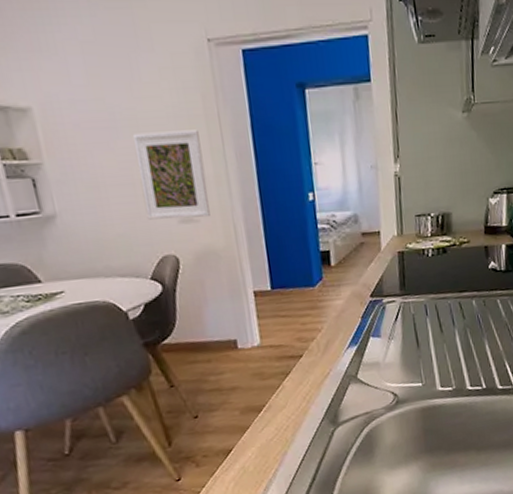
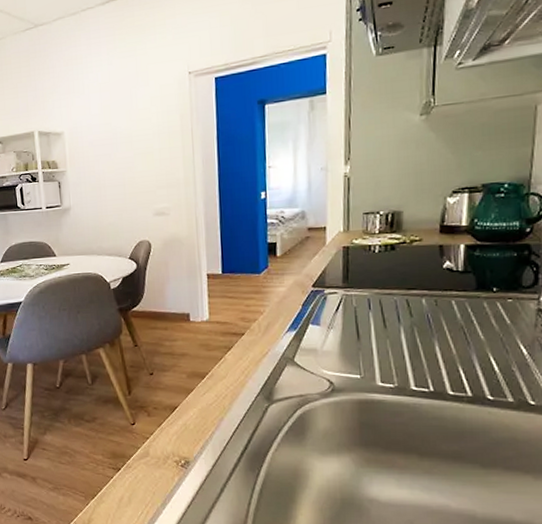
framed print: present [132,129,210,220] -> none [127,142,179,213]

